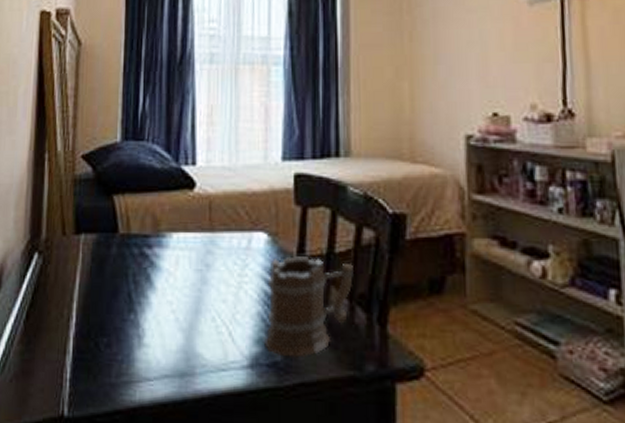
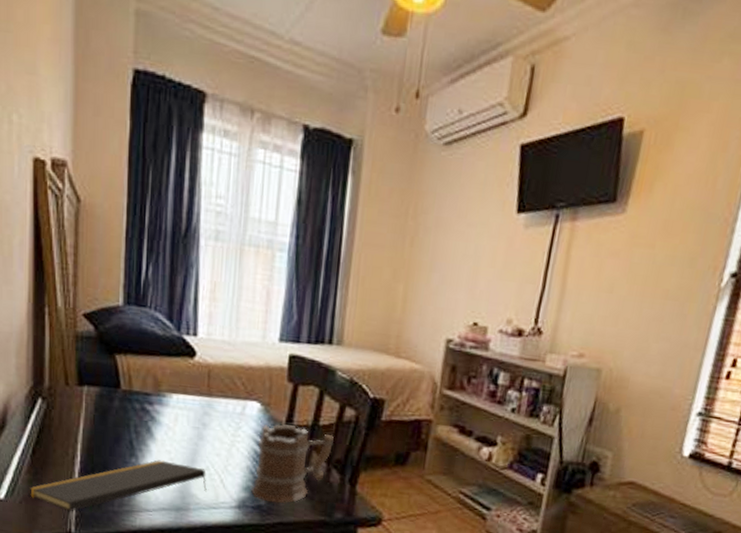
notepad: none [20,313,214,389] -> present [29,460,207,512]

